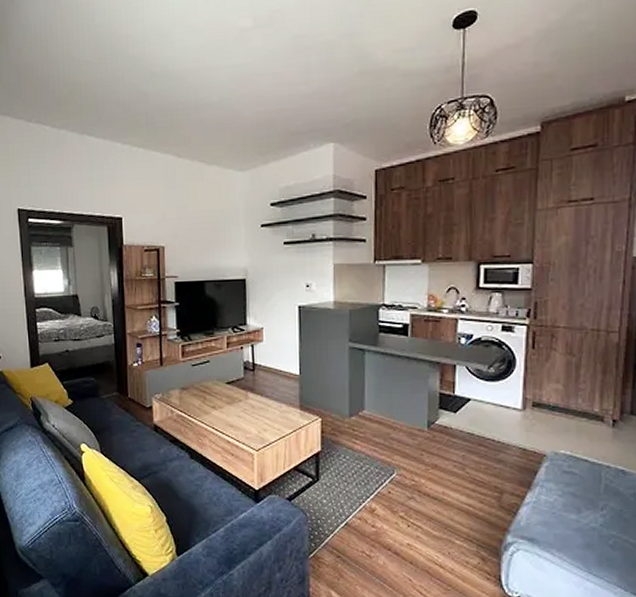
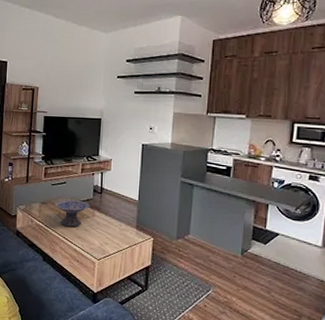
decorative bowl: none [197,381,241,415] -> present [54,199,90,228]

